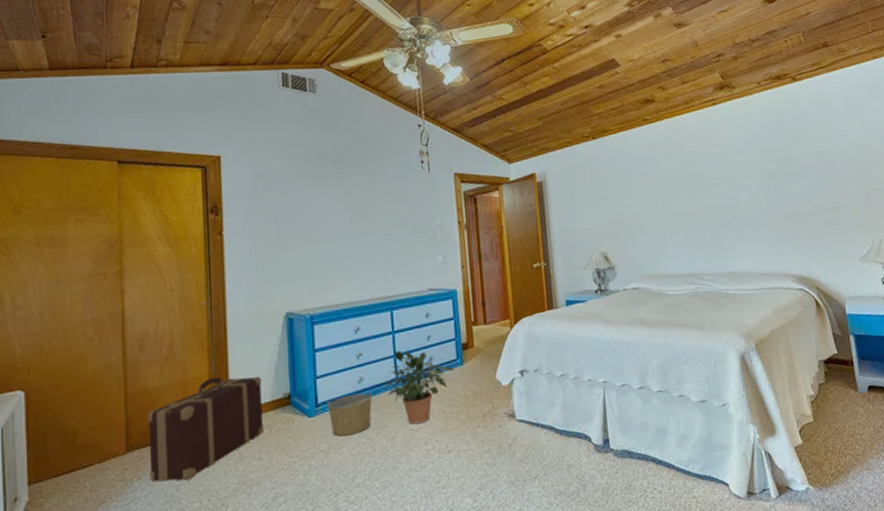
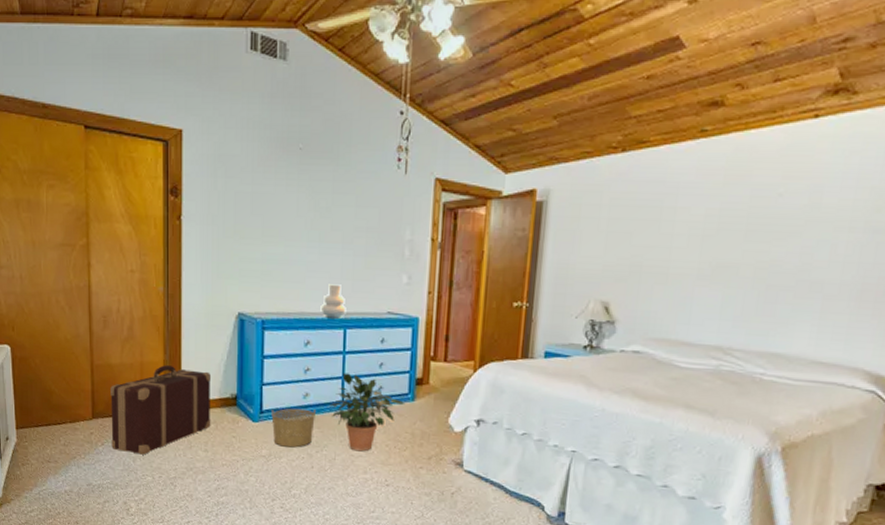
vase: none [368,272,390,304] -> present [322,284,345,320]

